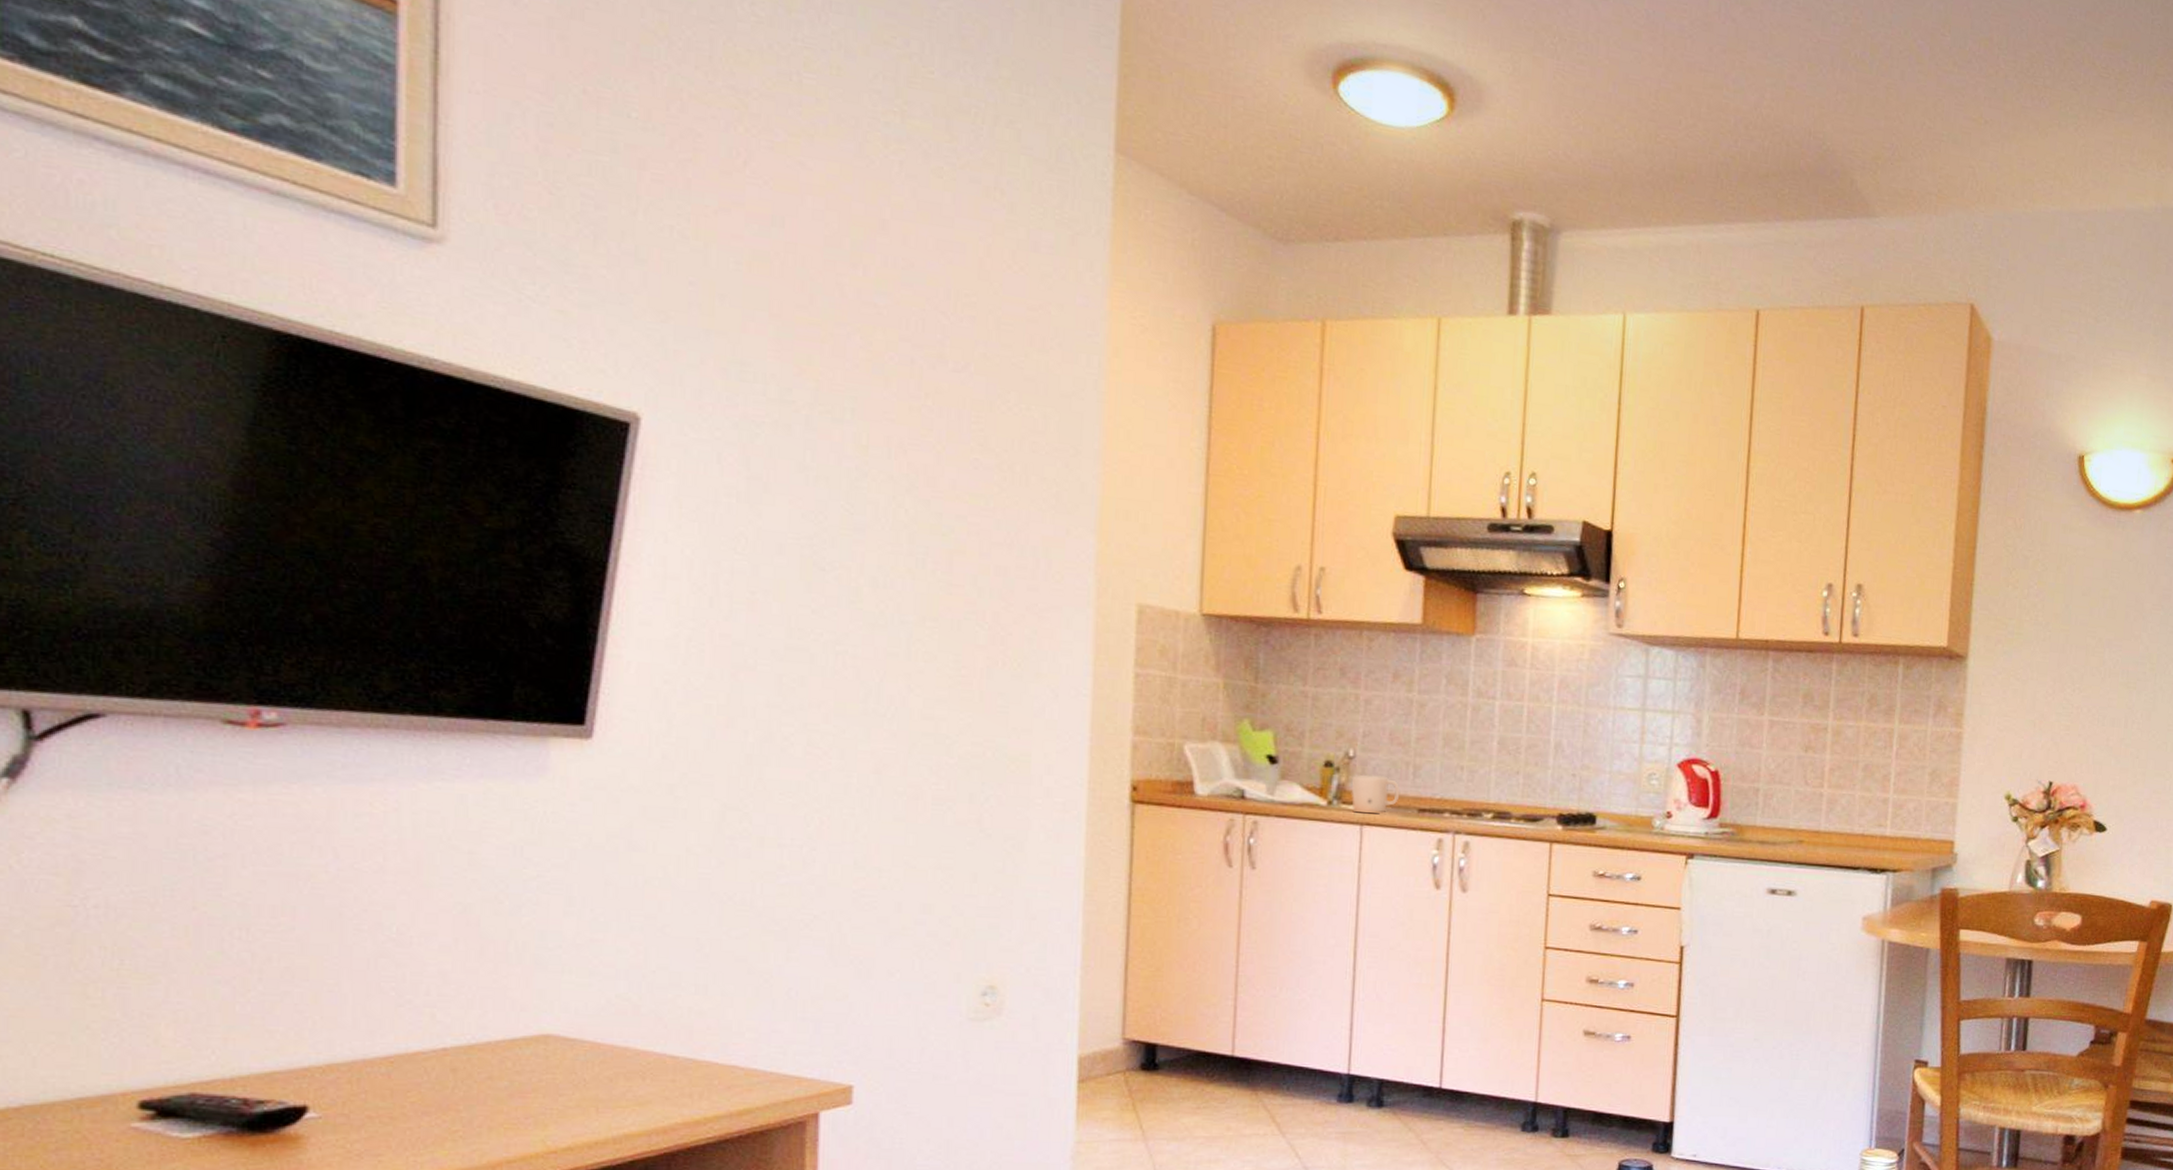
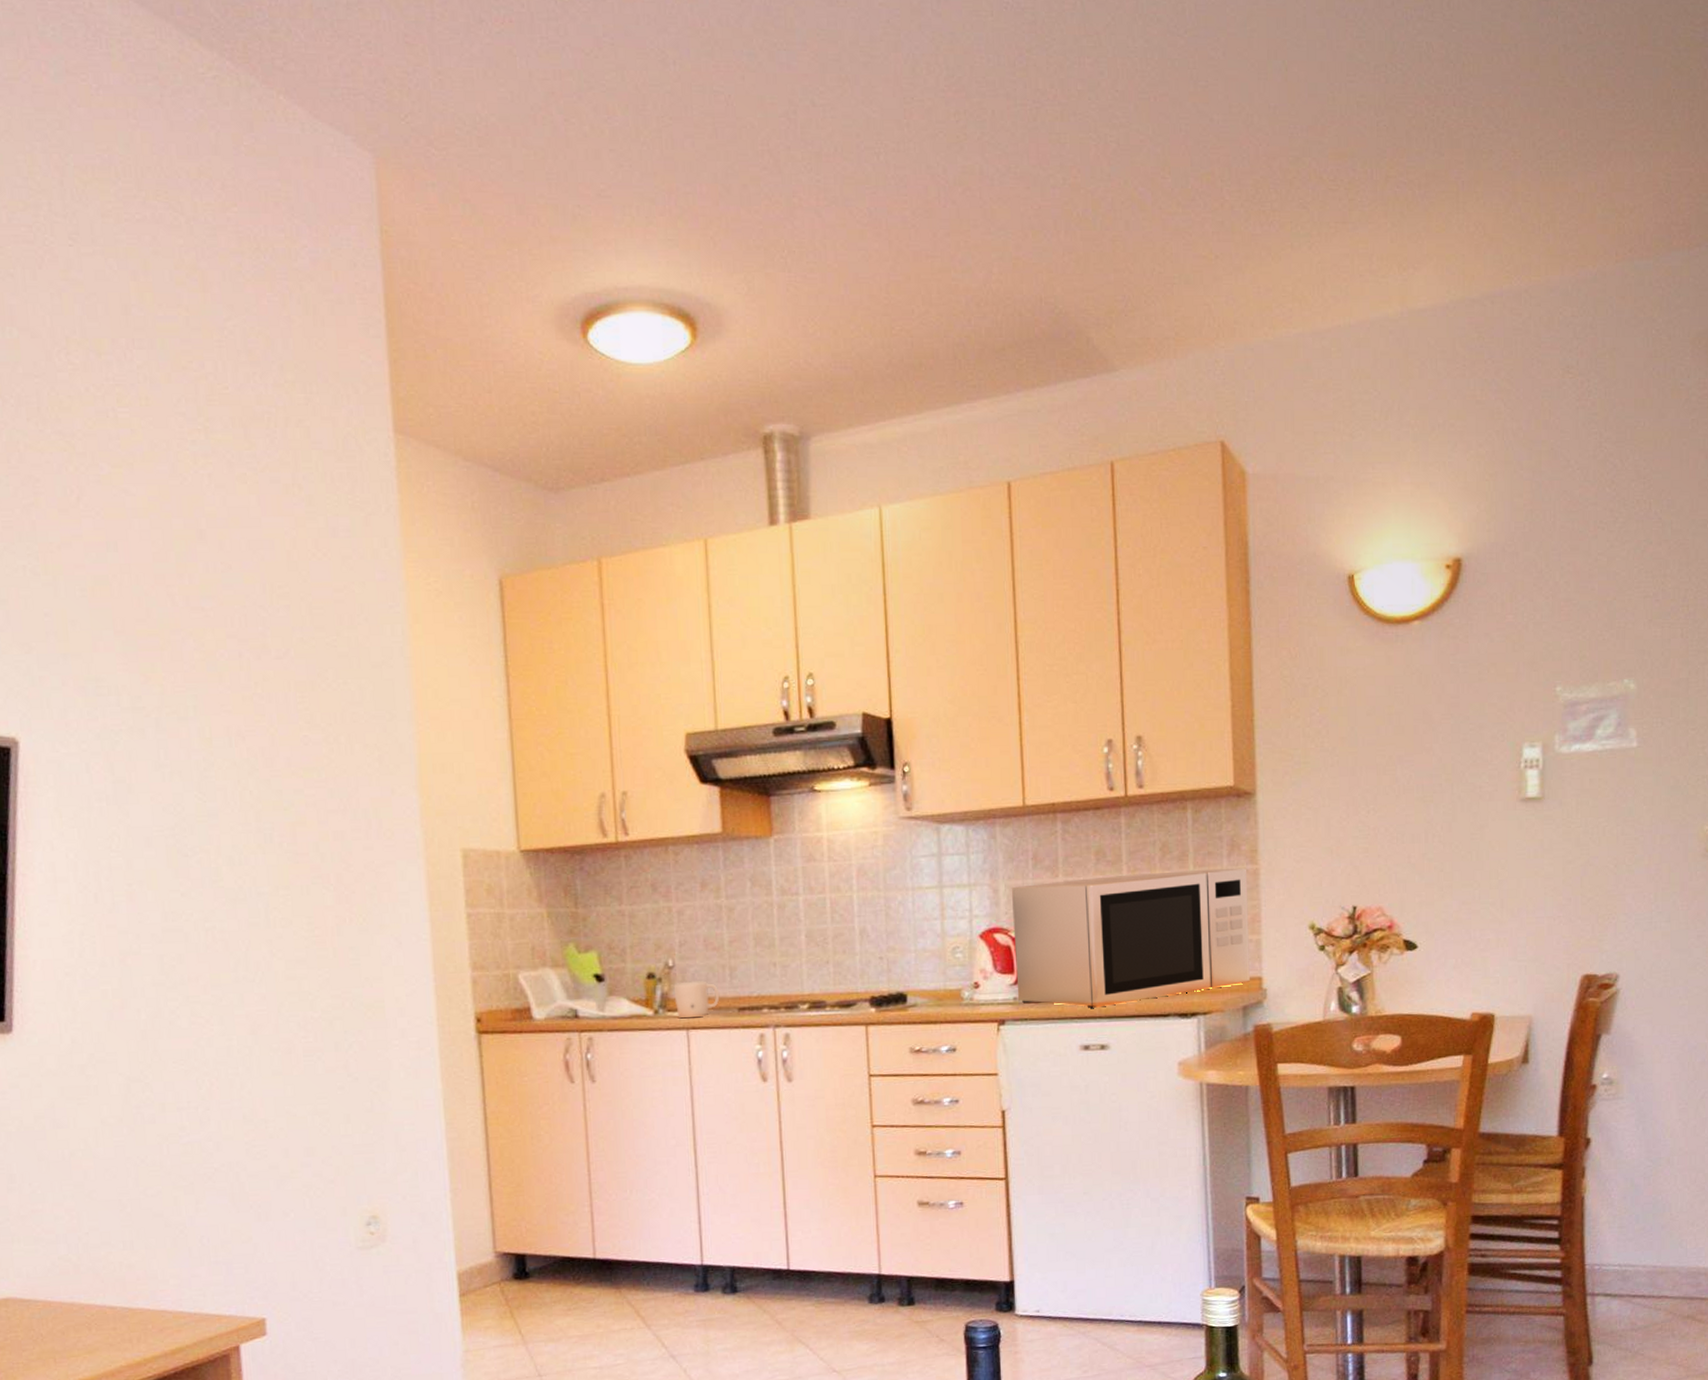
microwave: none [1709,719,1951,852] -> present [1011,867,1250,1008]

